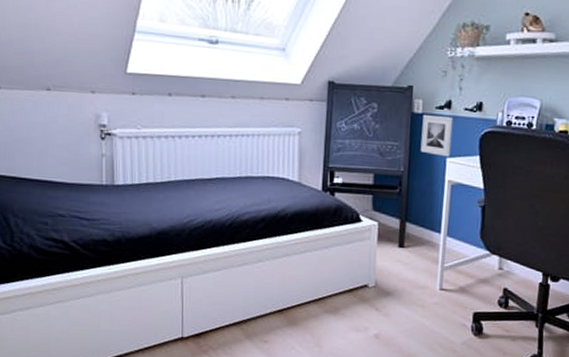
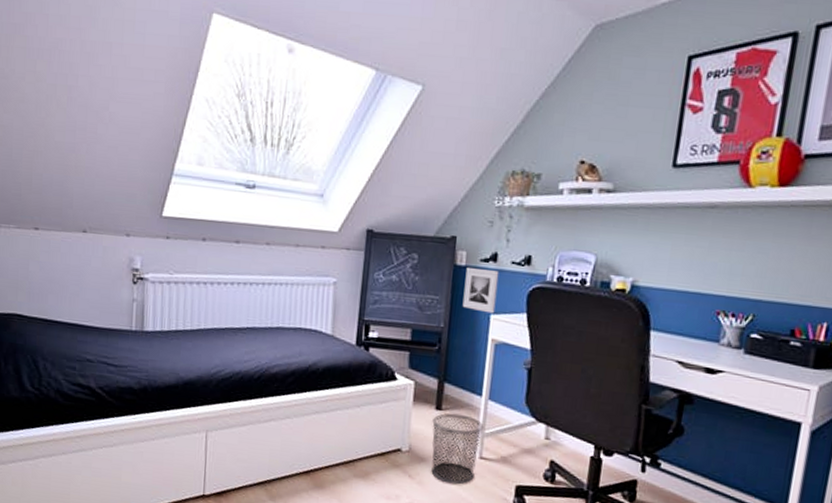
waste bin: none [395,250,443,315] -> present [431,413,484,485]

